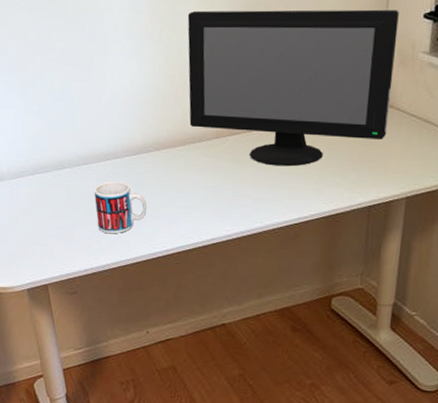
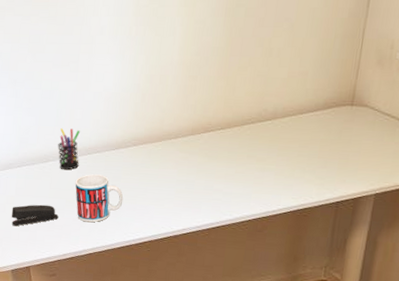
stapler: none [24,215,78,241] -> present [11,204,59,227]
pen holder: none [73,132,98,178] -> present [58,128,80,170]
computer monitor: present [187,9,399,167] -> none [166,10,380,163]

